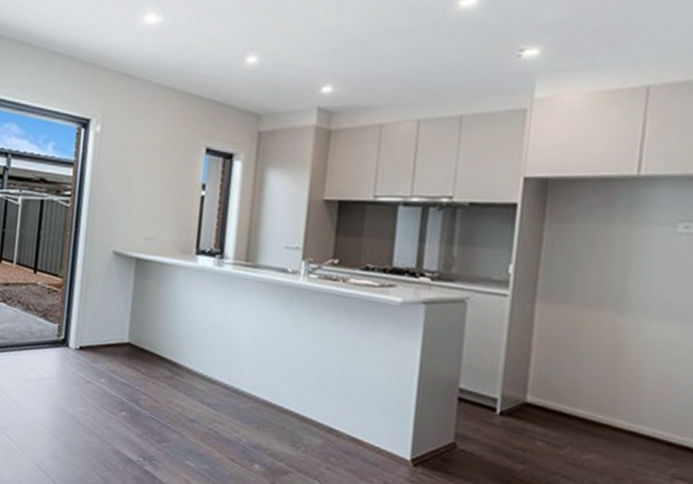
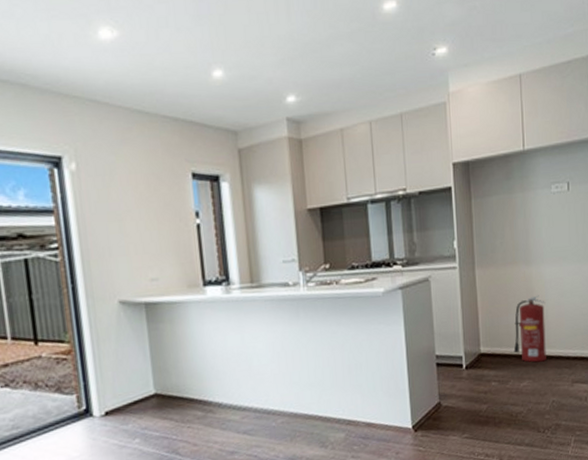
fire extinguisher: none [578,353,642,438] -> present [513,295,546,363]

